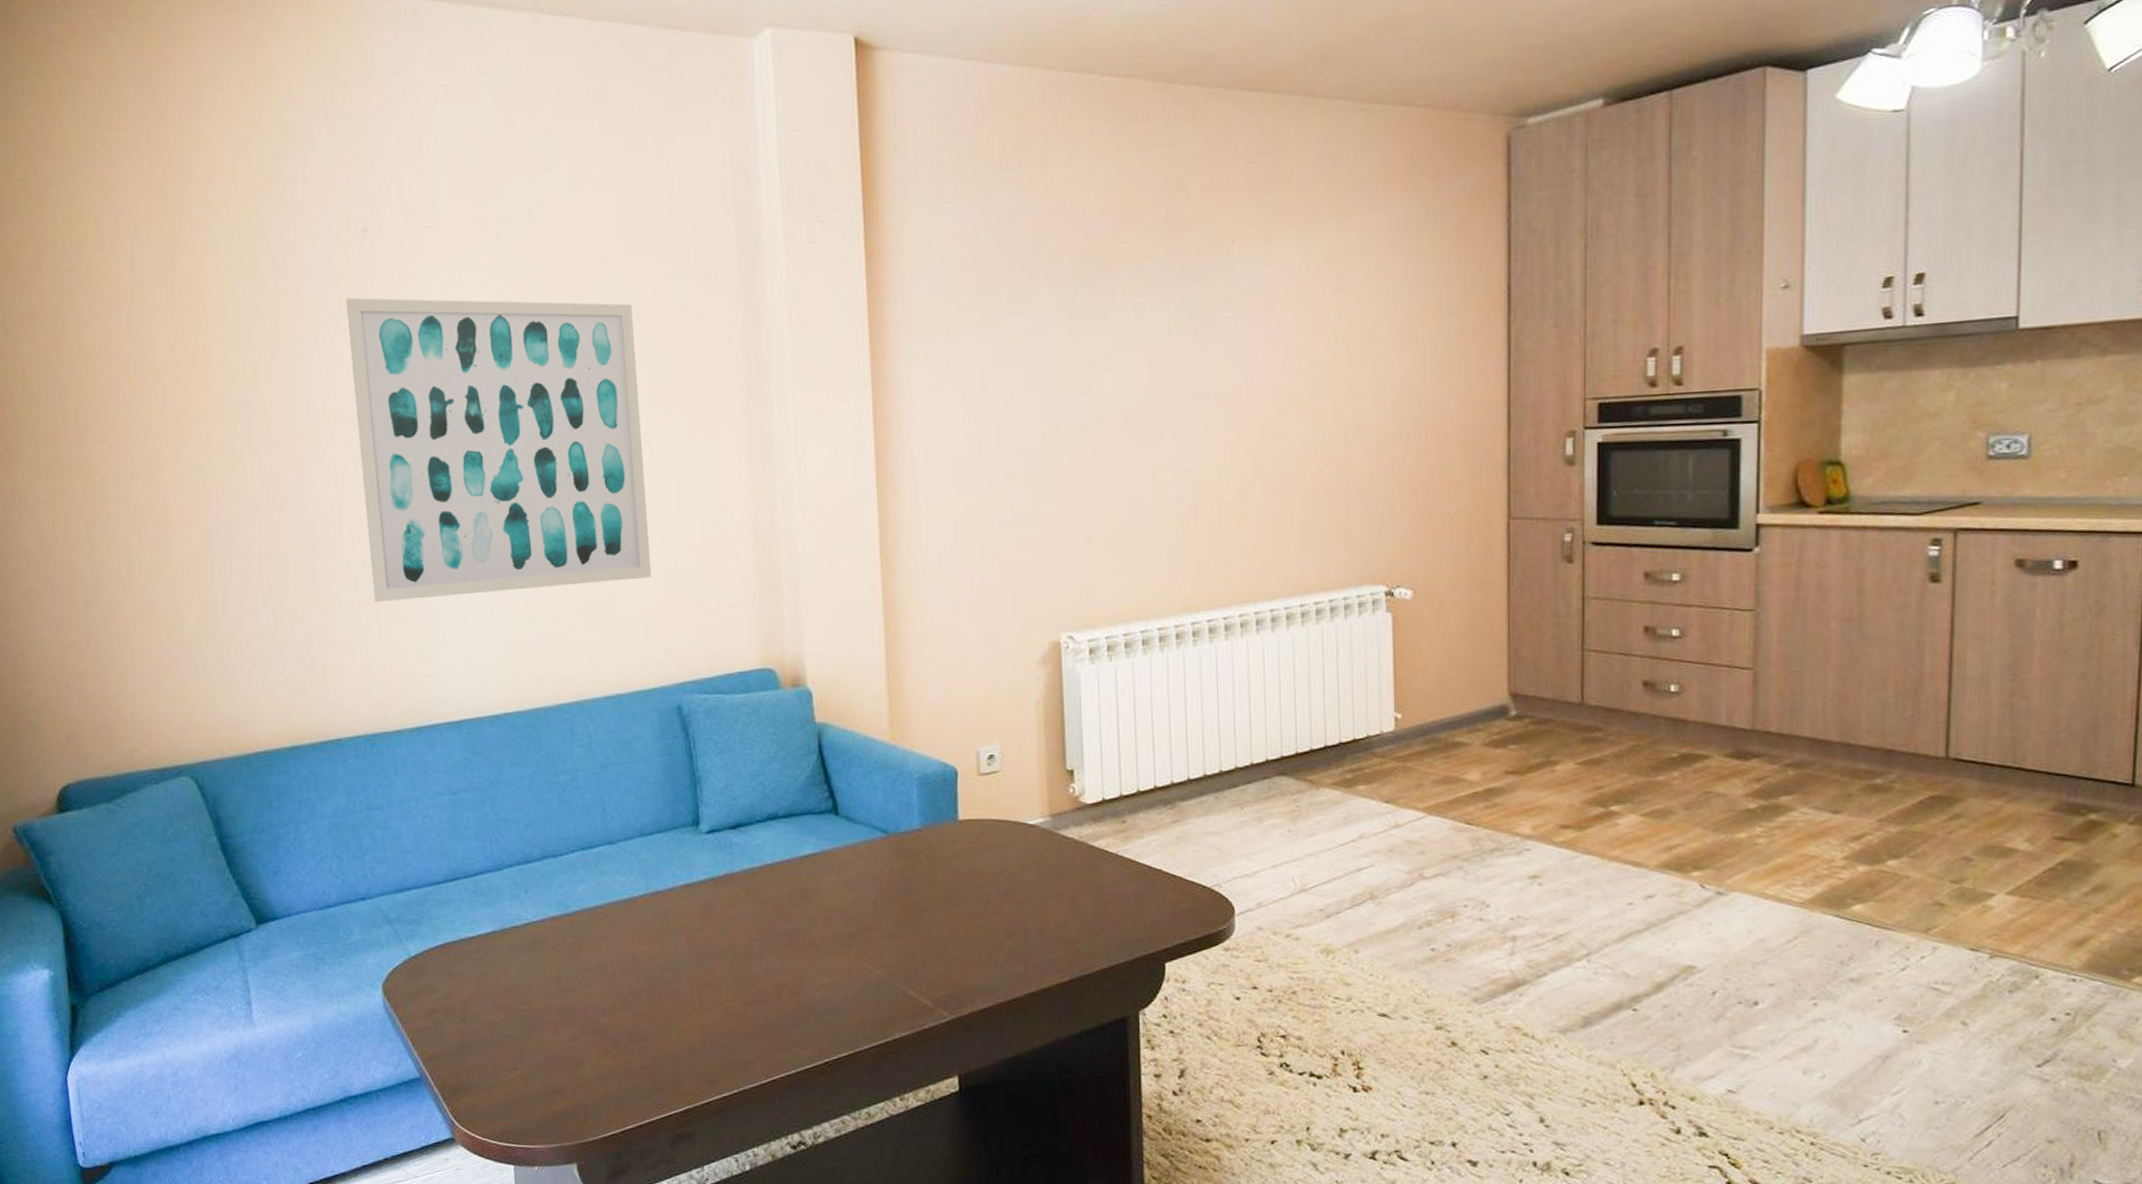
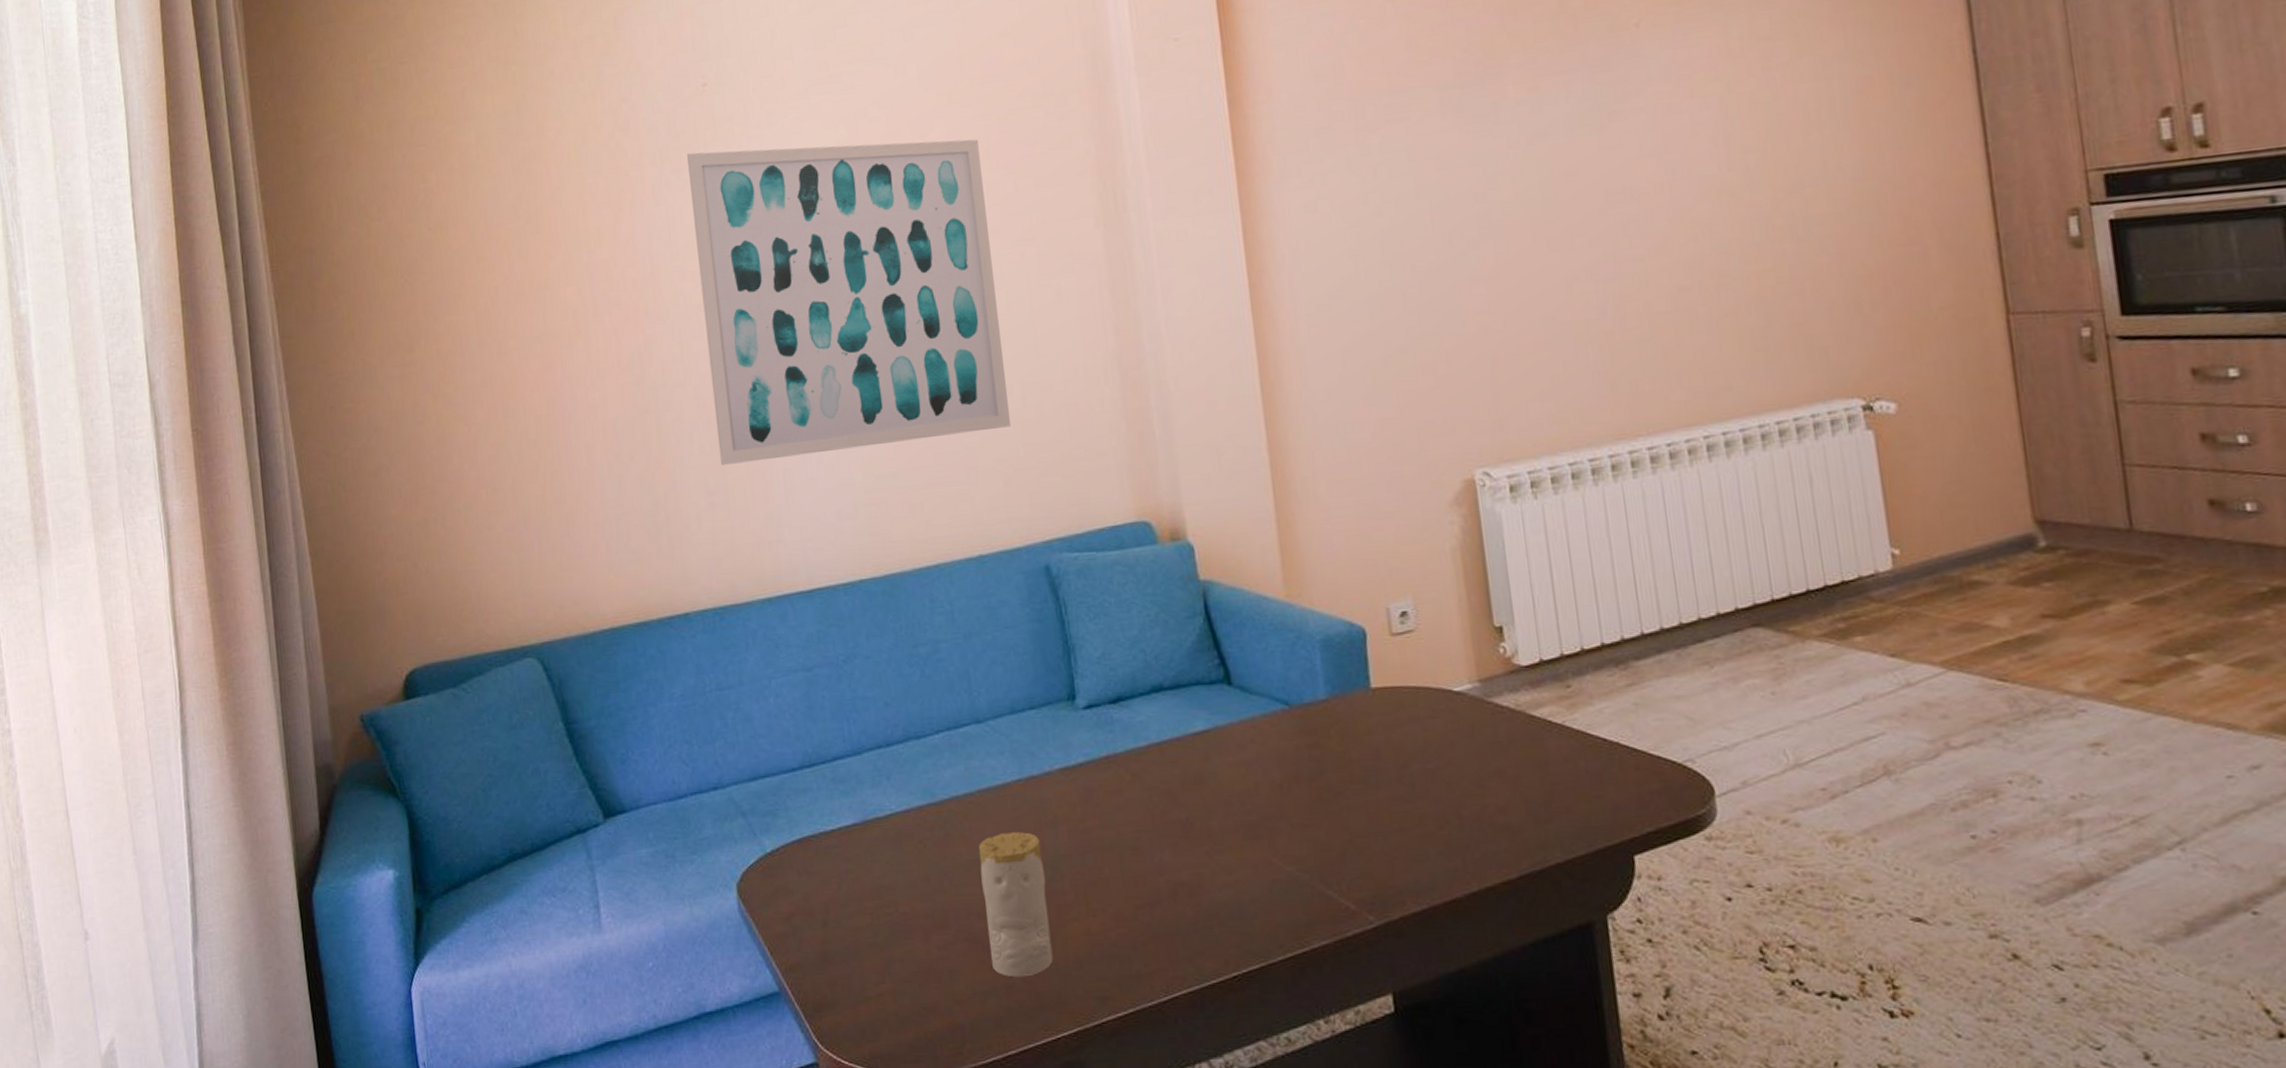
candle: none [606,939,669,1064] -> present [978,831,1053,978]

